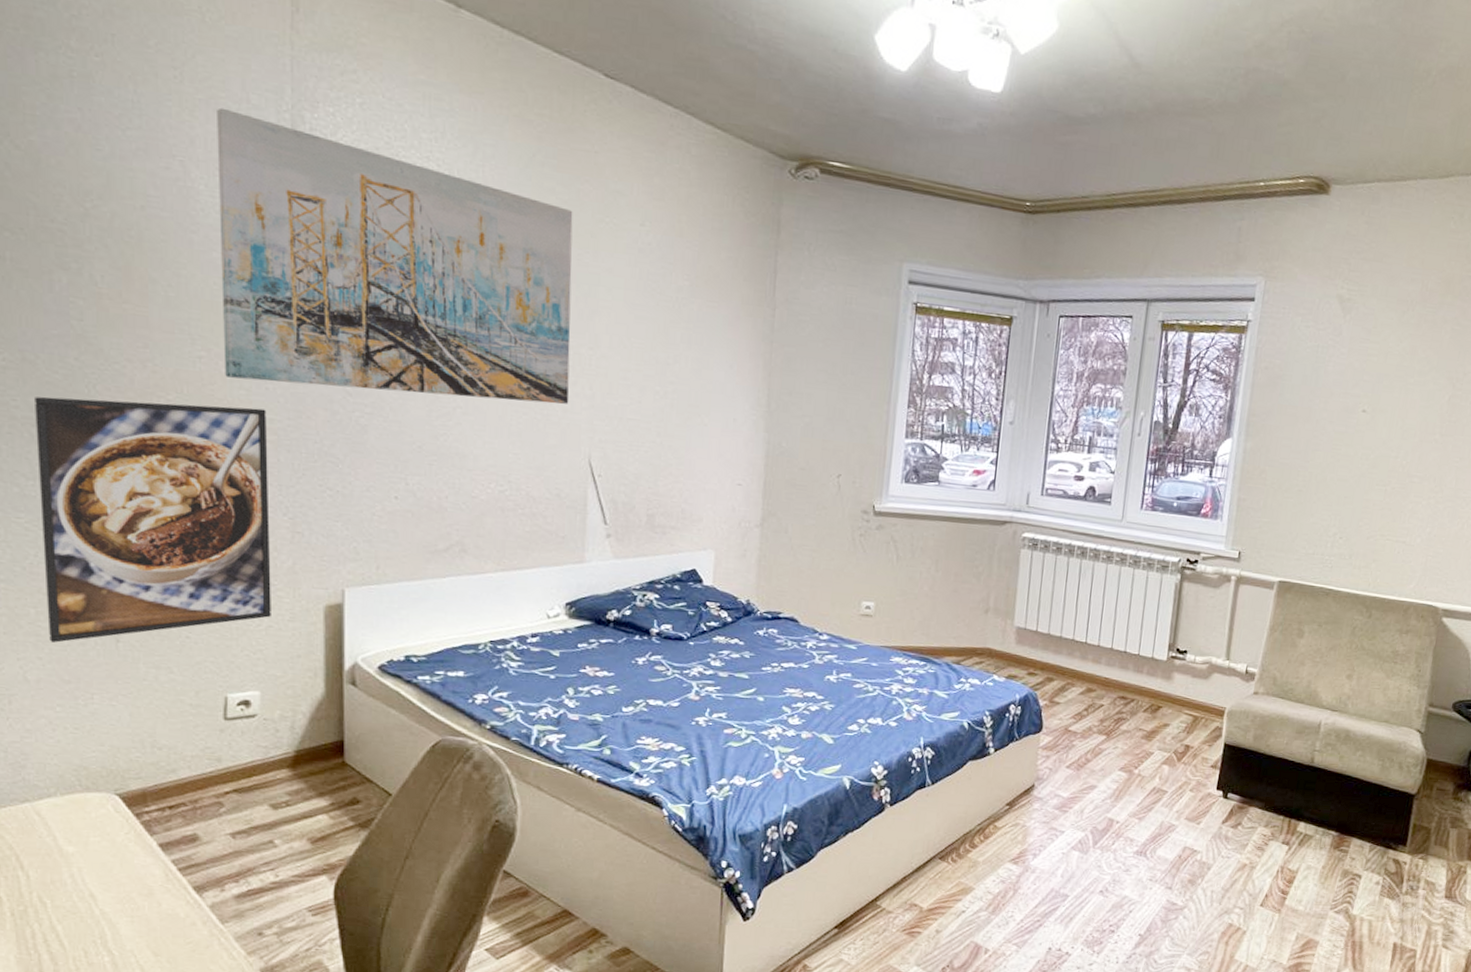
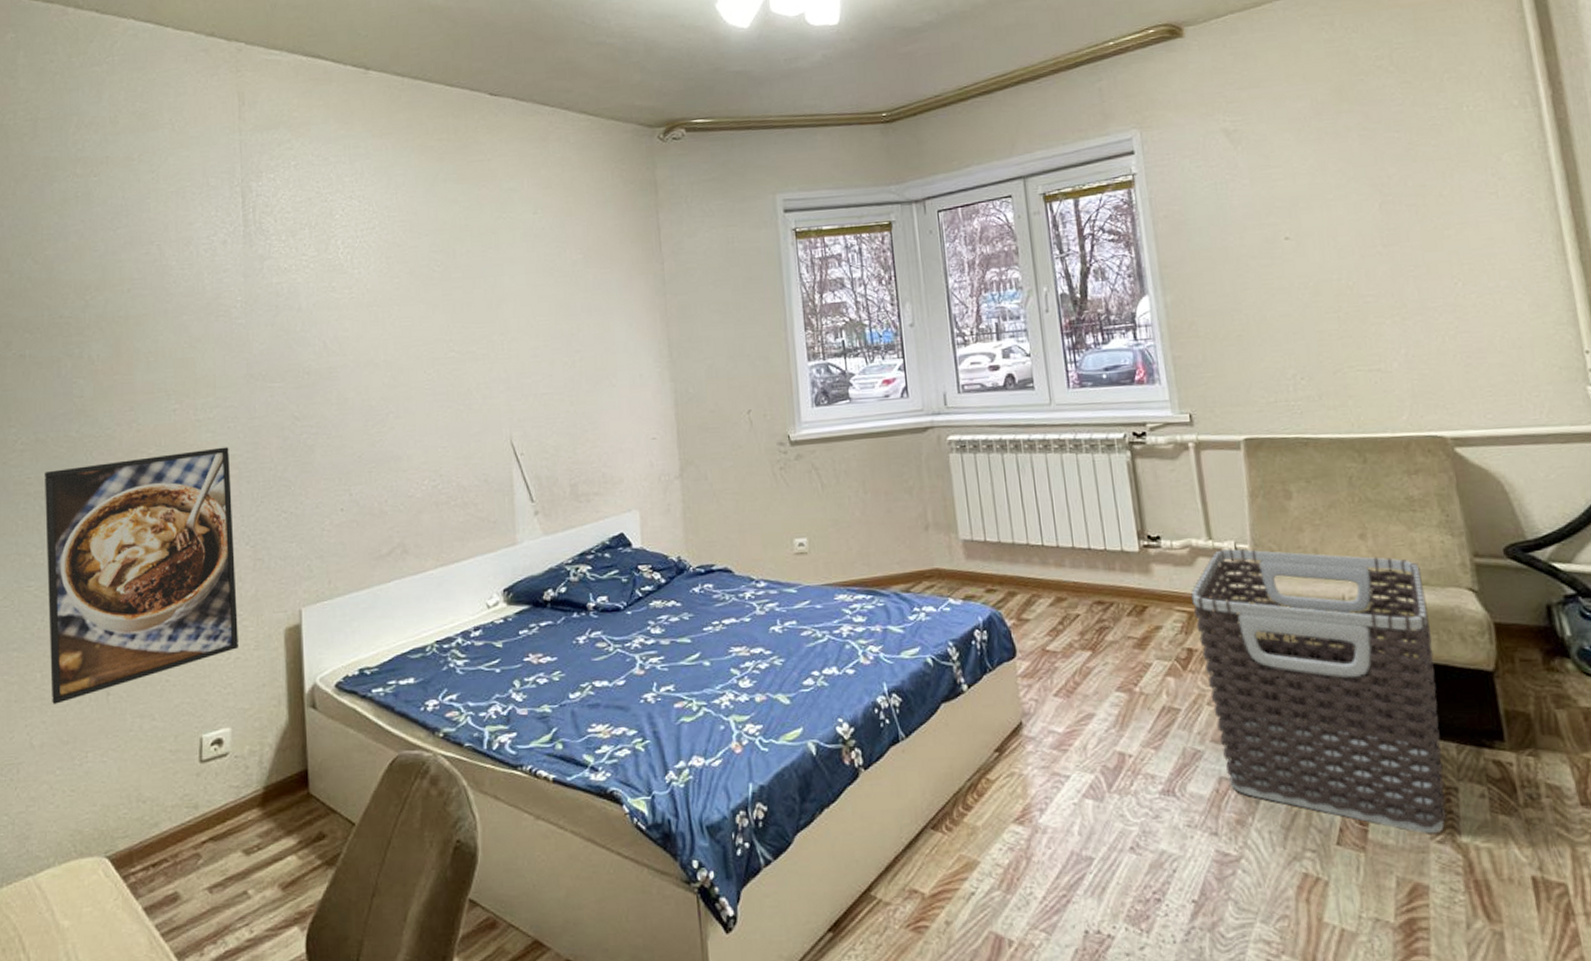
wall art: present [217,107,573,404] -> none [184,194,487,424]
clothes hamper: none [1191,669,1386,906] -> present [1190,549,1447,834]

